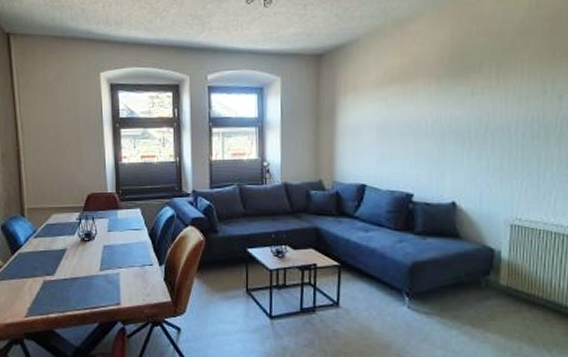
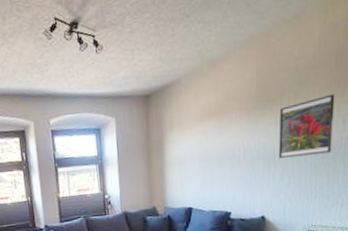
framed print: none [475,65,549,136] -> present [278,94,335,159]

